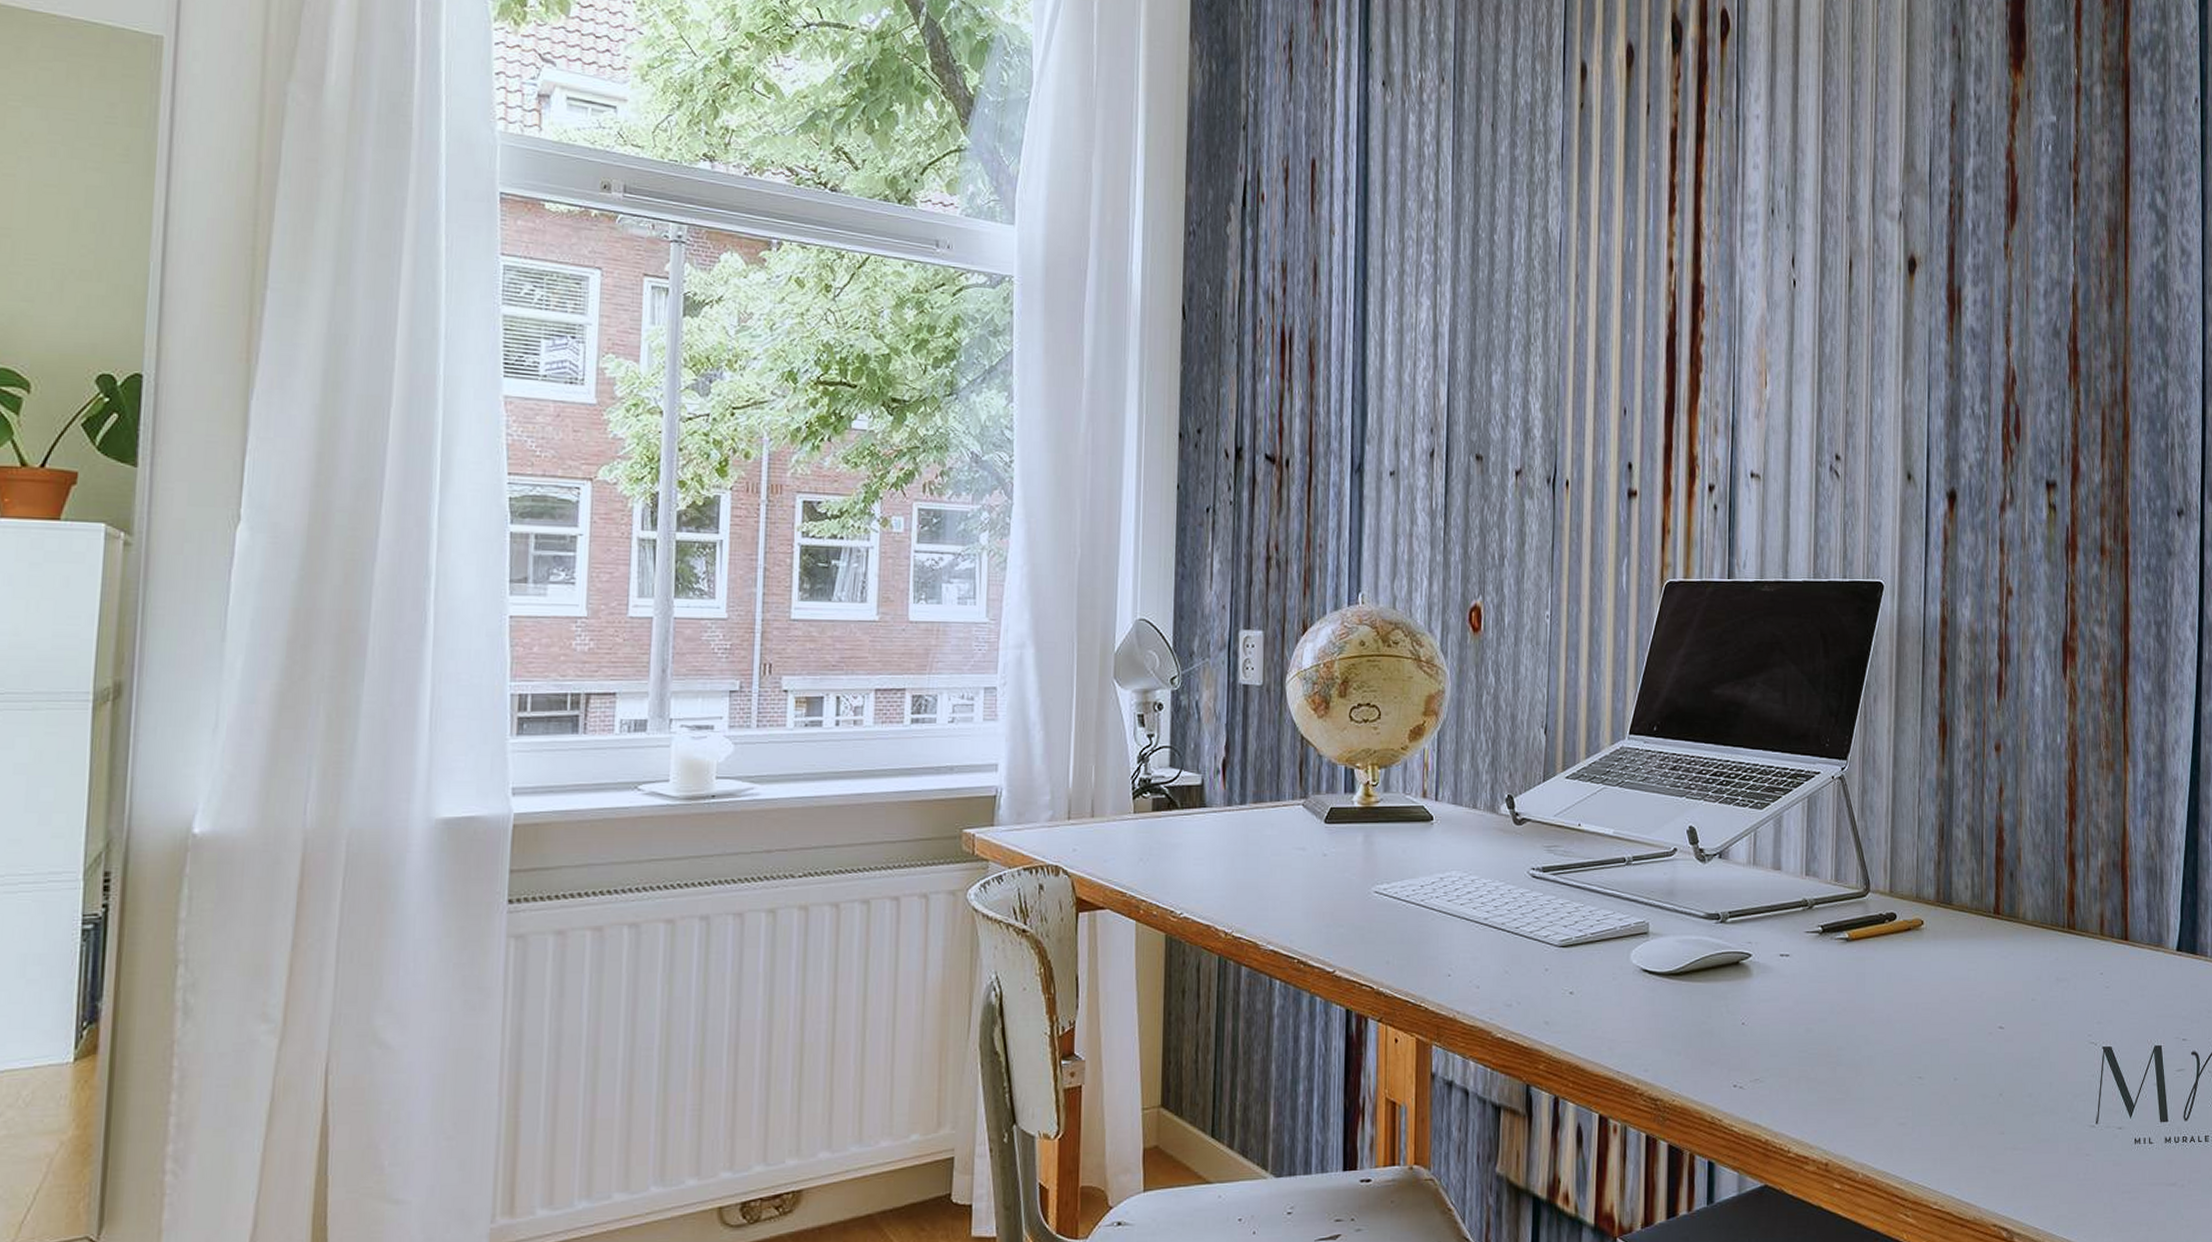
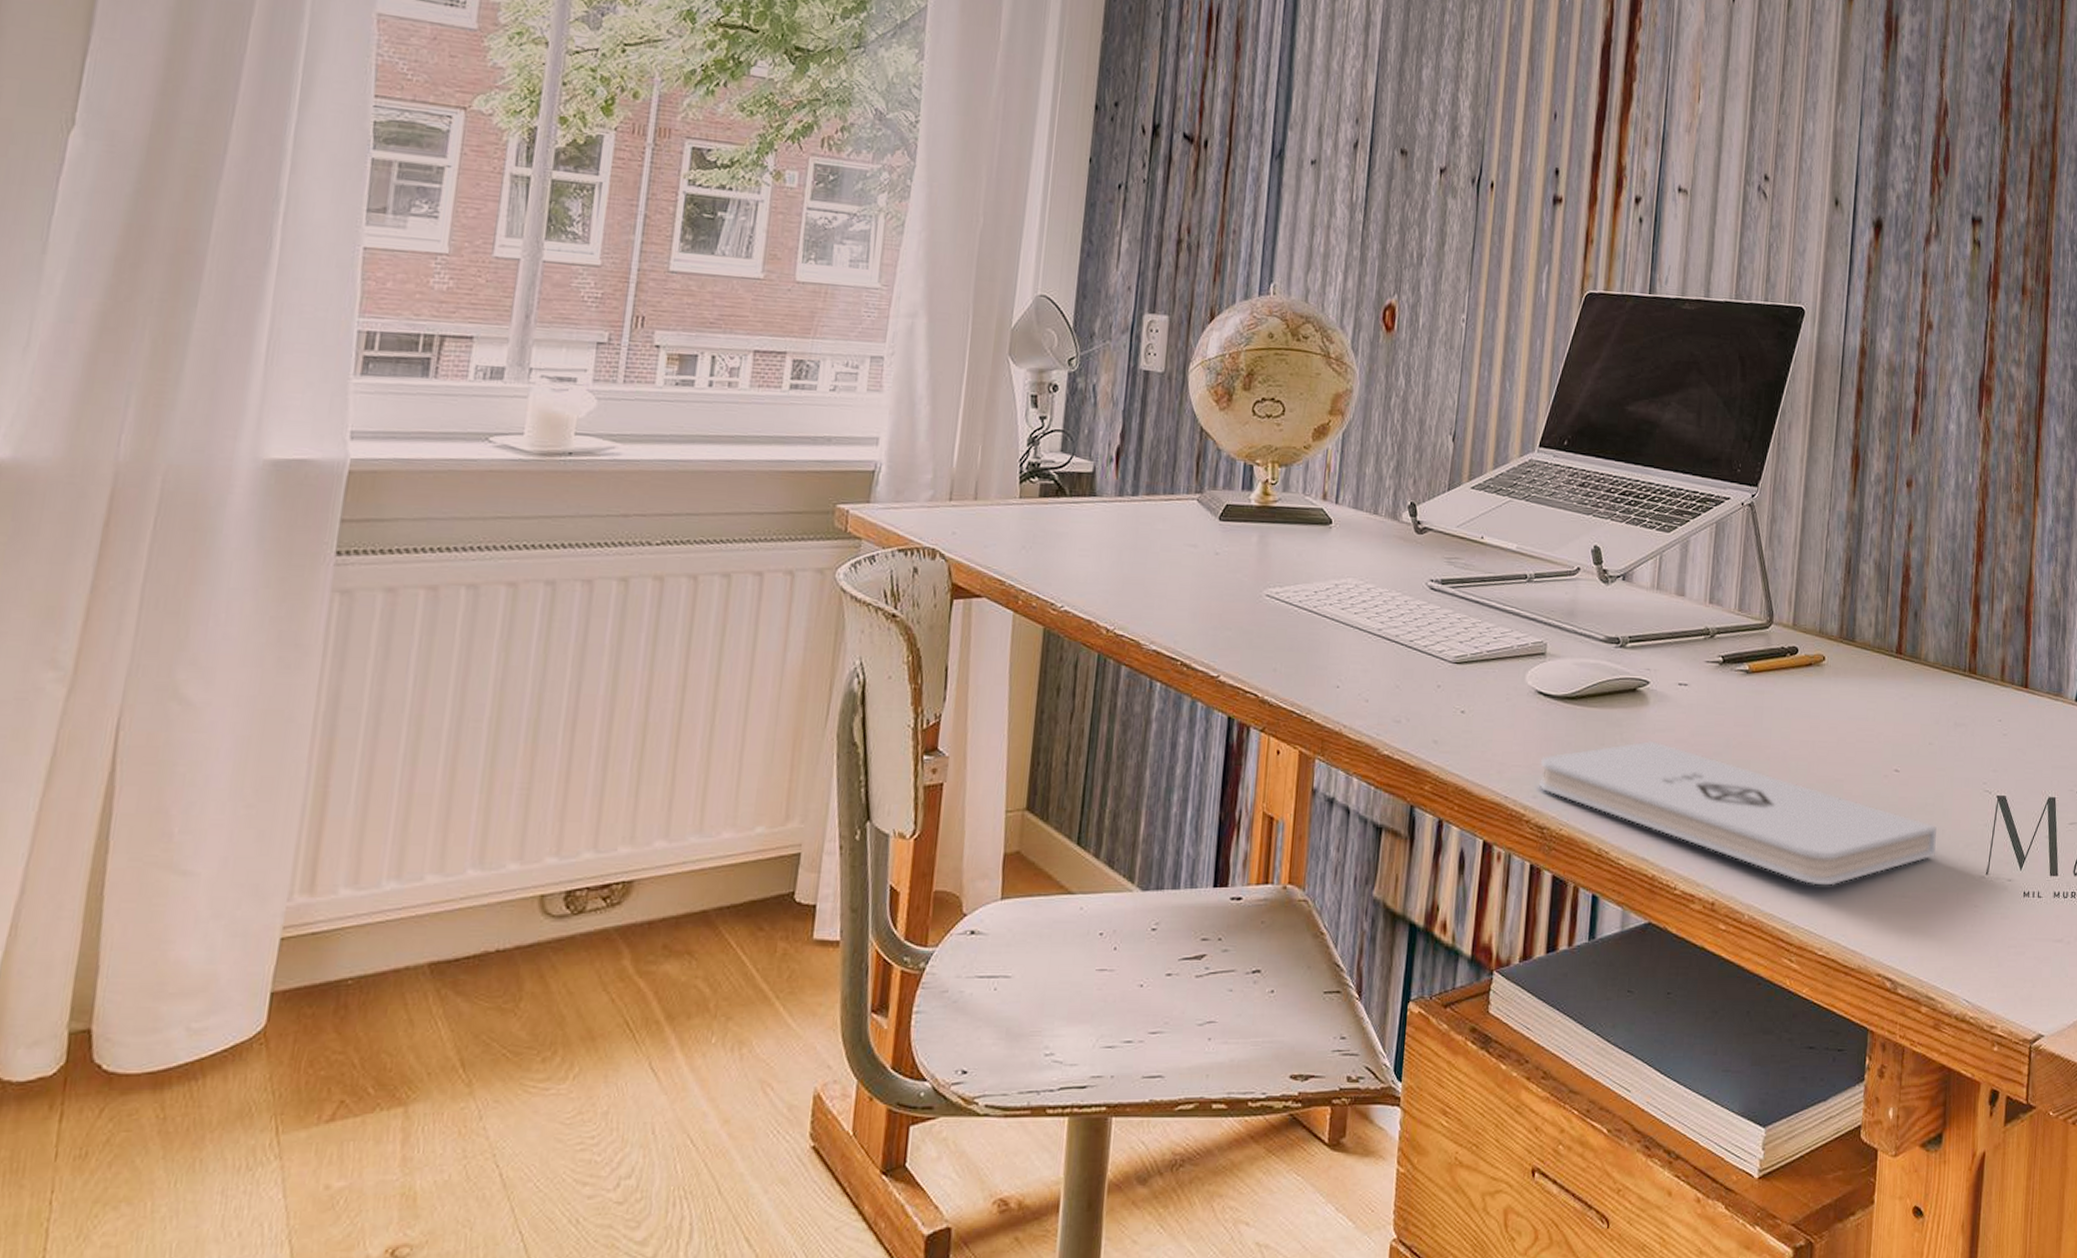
notepad: none [1649,1010,2044,1142] -> present [1538,740,1937,886]

